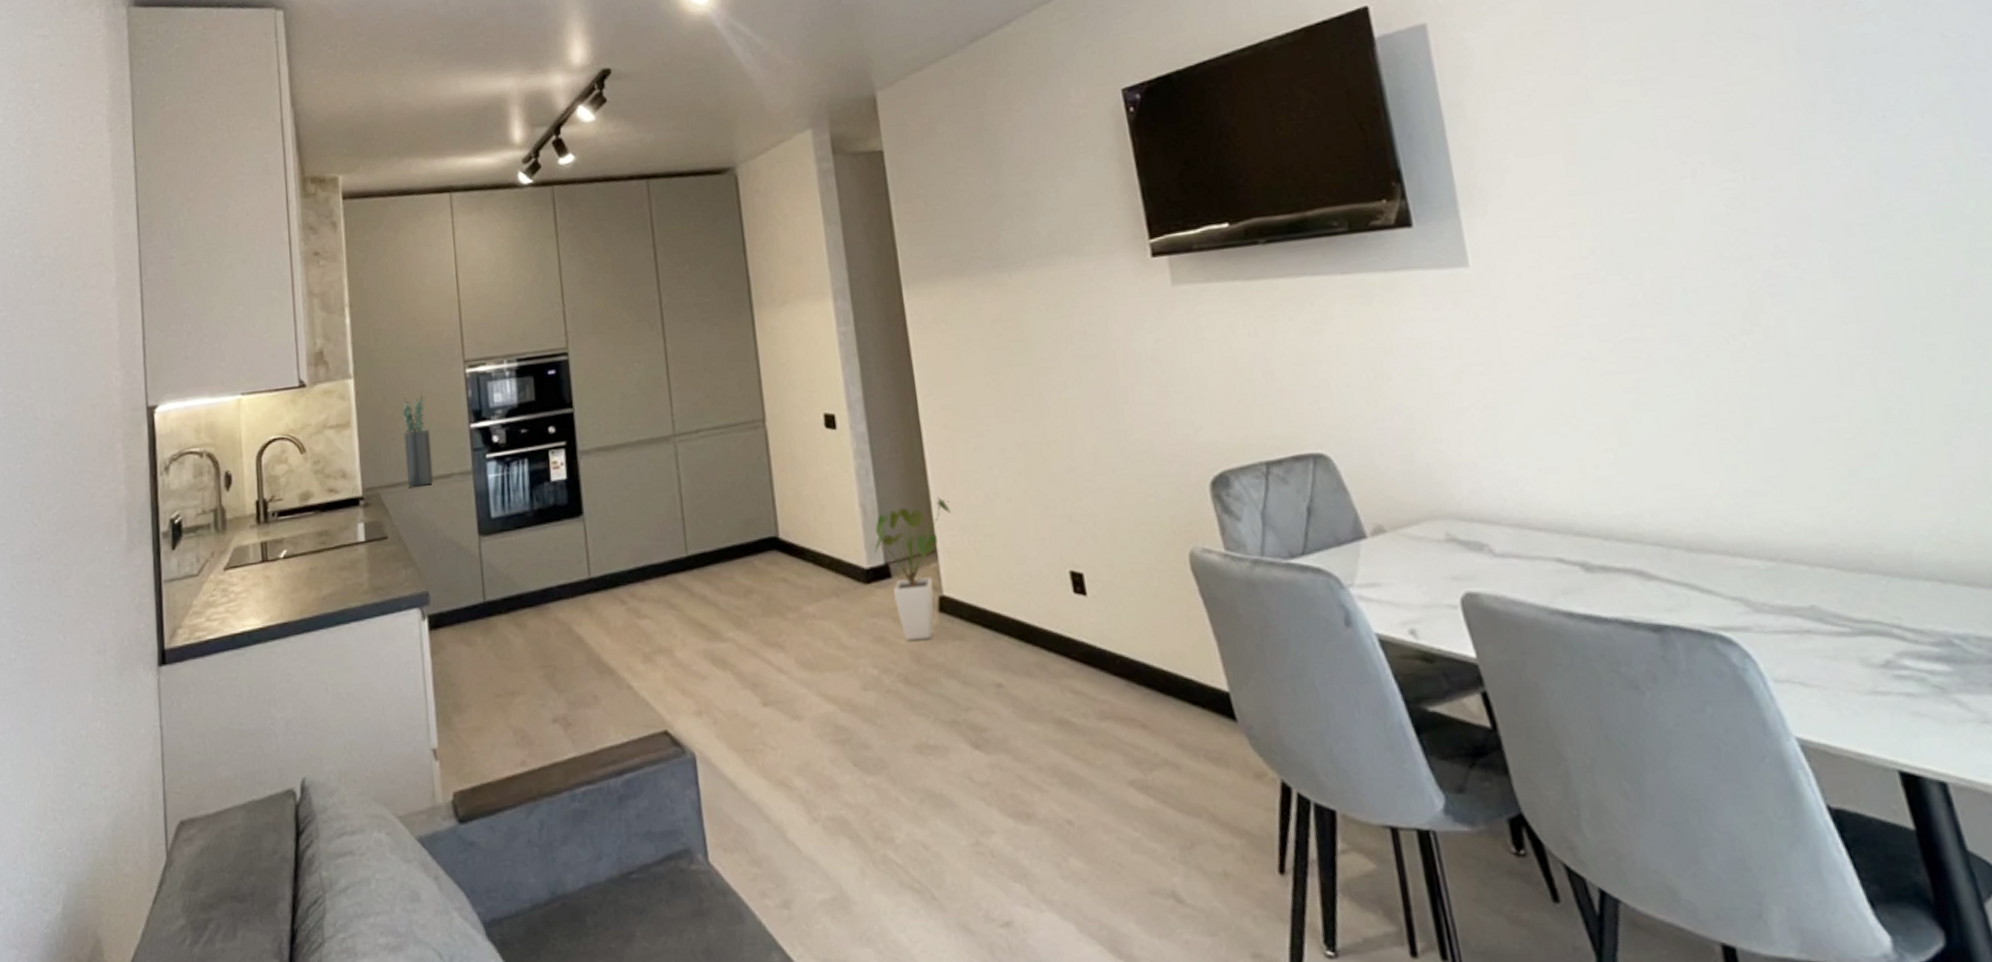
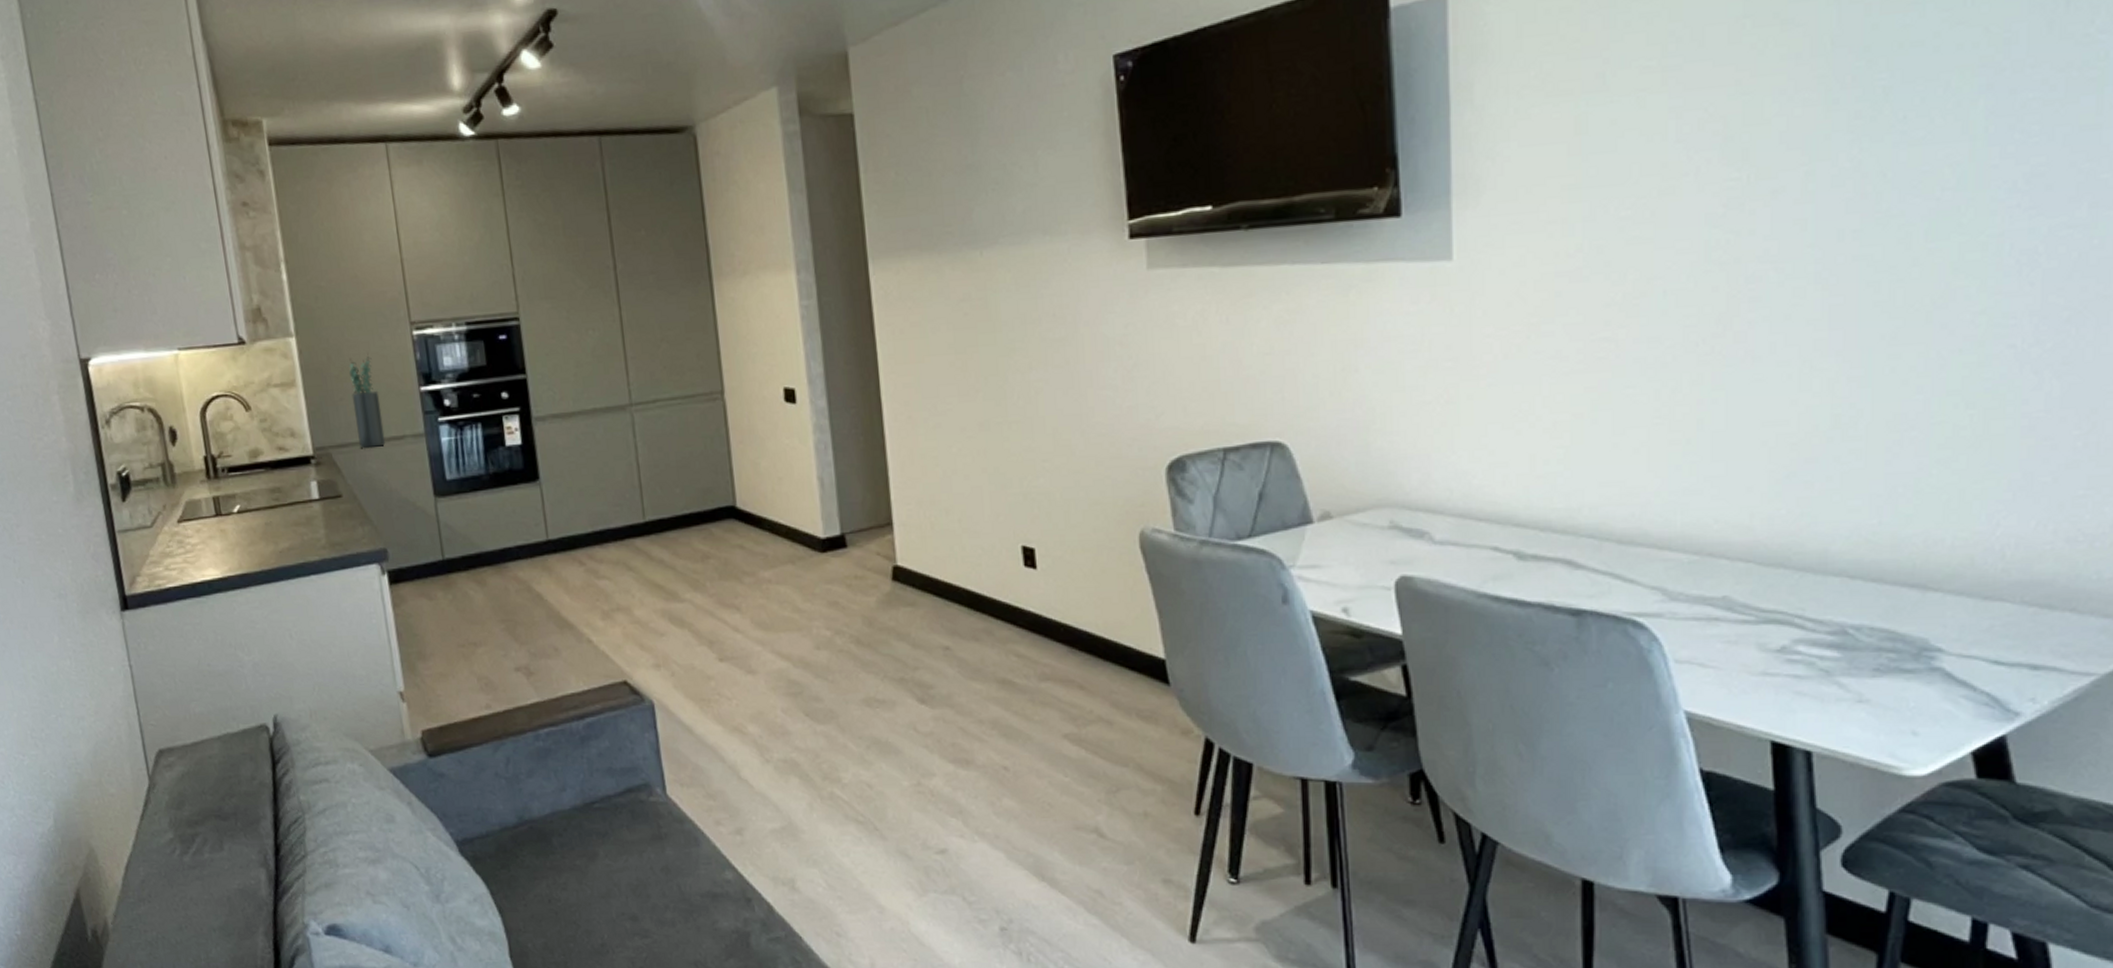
house plant: present [874,497,952,641] -> none [831,473,909,606]

